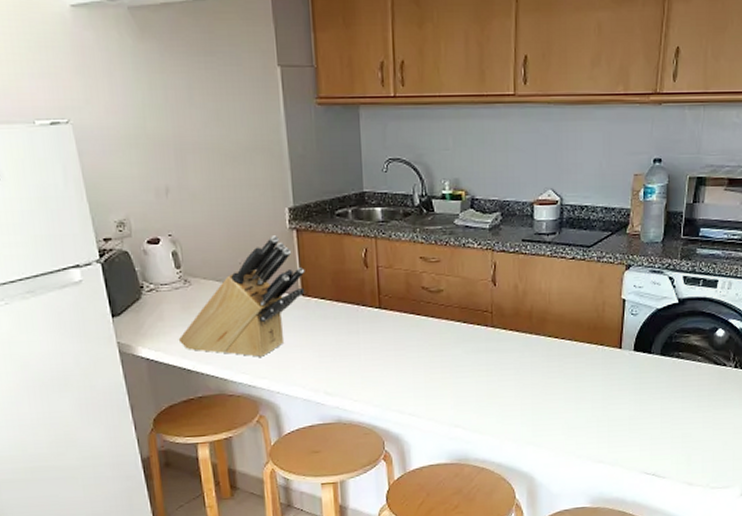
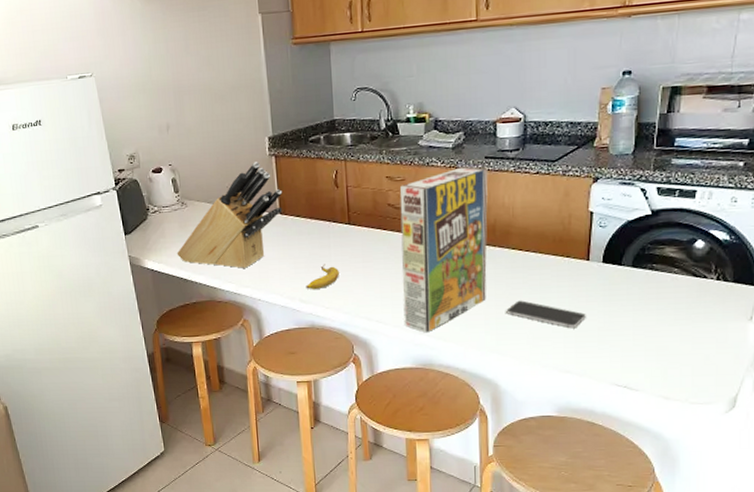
banana: none [331,352,369,381] -> present [306,264,339,290]
cereal box: none [434,249,525,426] -> present [399,166,488,333]
smartphone: none [542,389,618,418] -> present [506,300,586,329]

